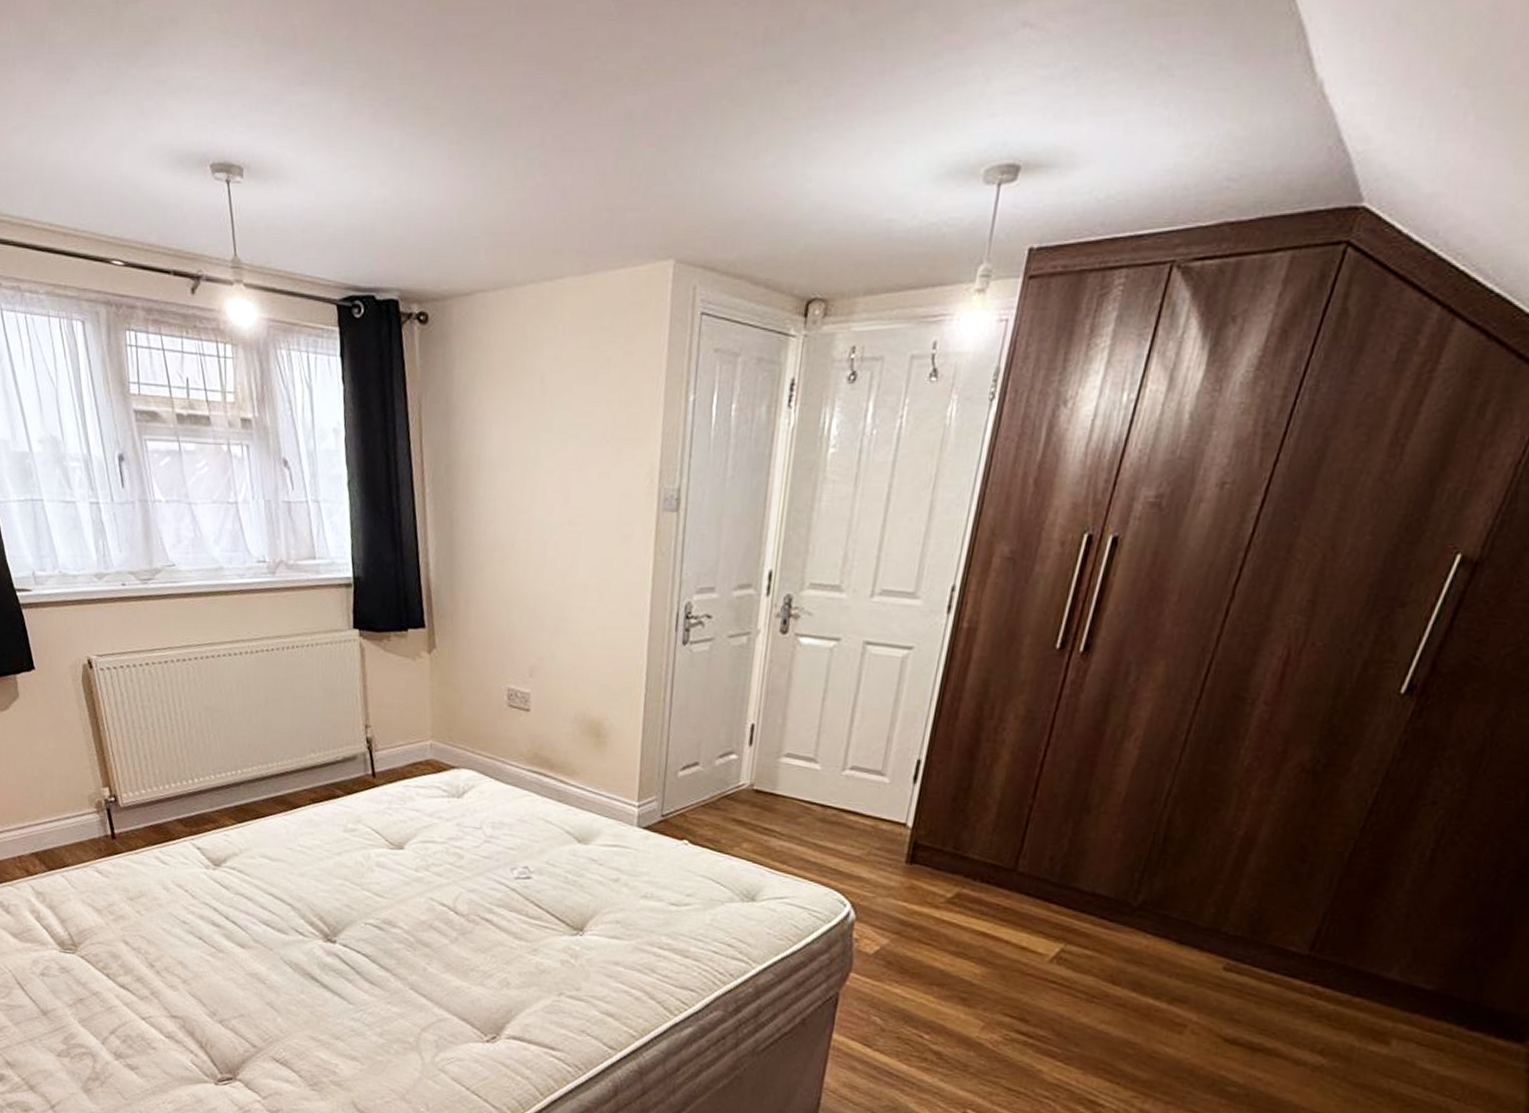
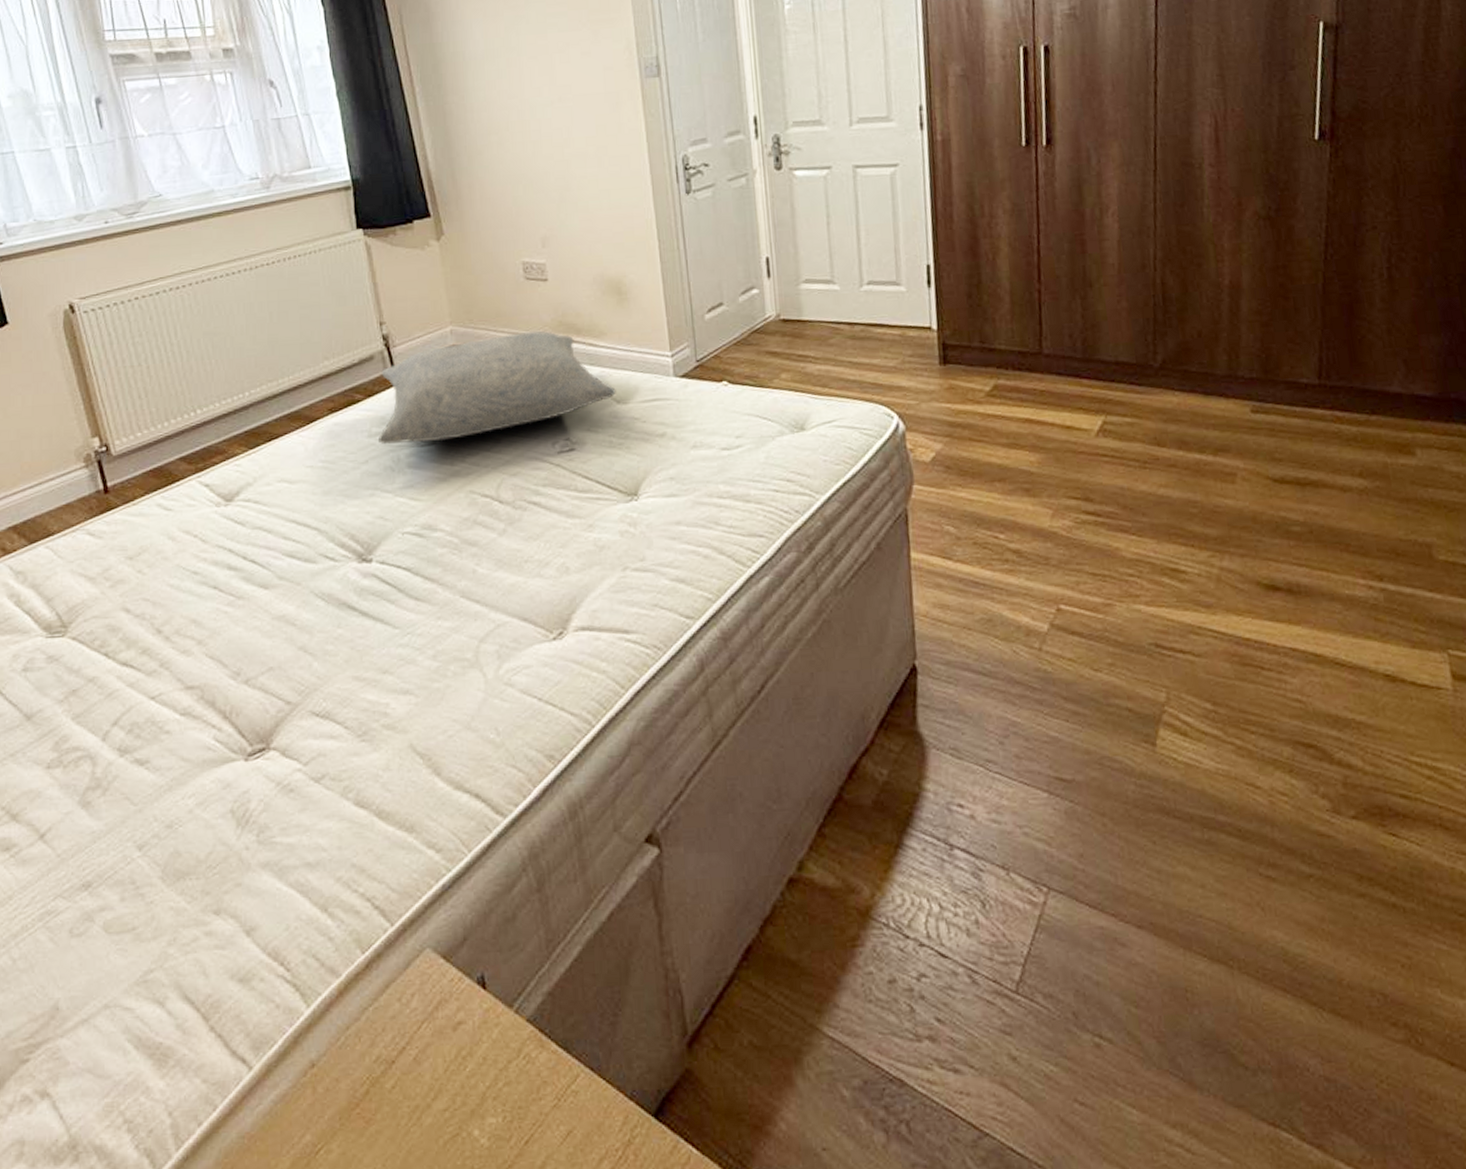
pillow: none [353,758,579,848] -> present [379,331,616,444]

